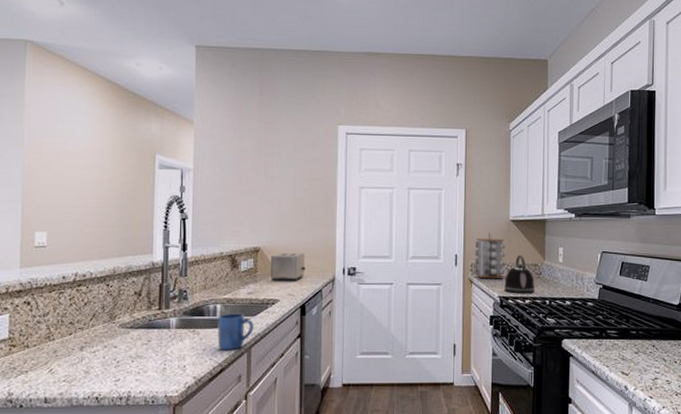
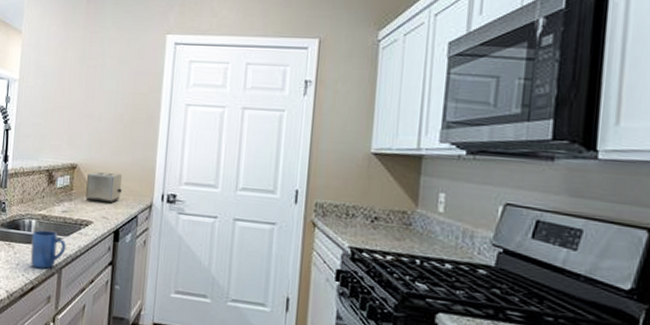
spice rack: present [474,232,505,279] -> none [318,166,363,225]
kettle: present [503,254,535,294] -> none [357,197,402,248]

